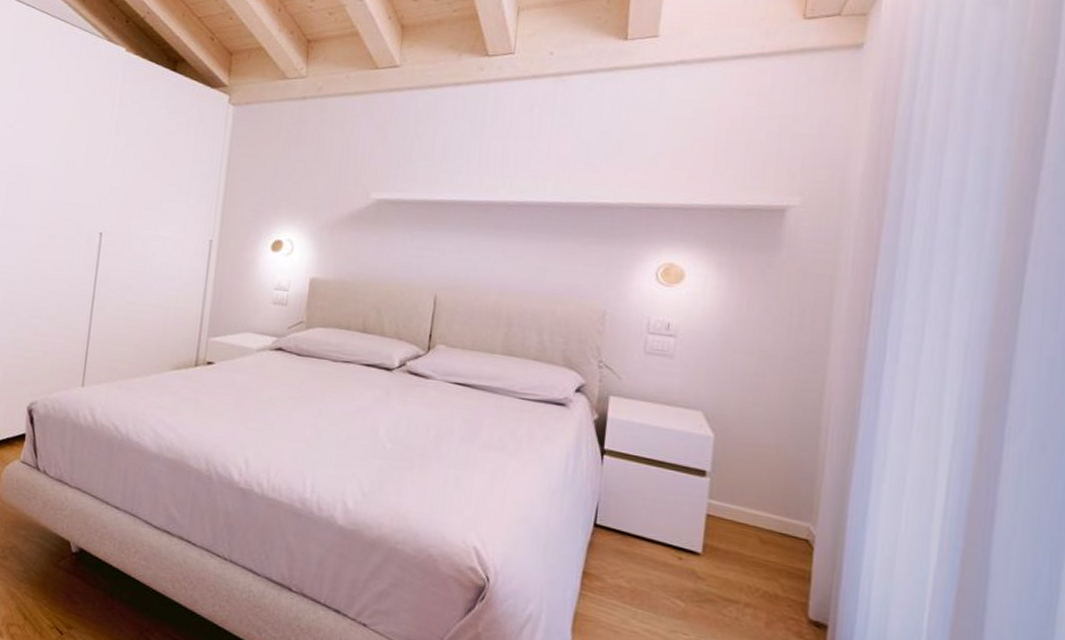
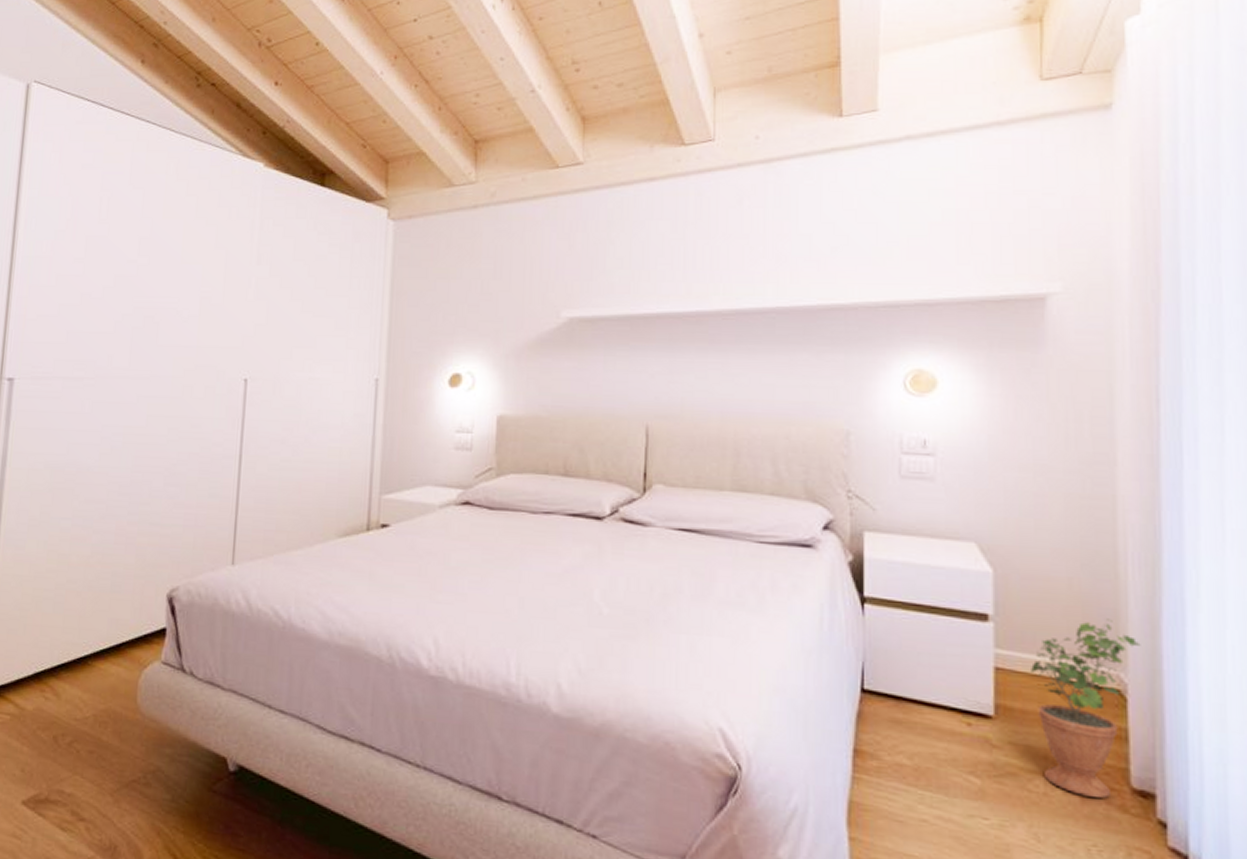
potted plant: none [737,481,831,625] -> present [1031,618,1141,798]

